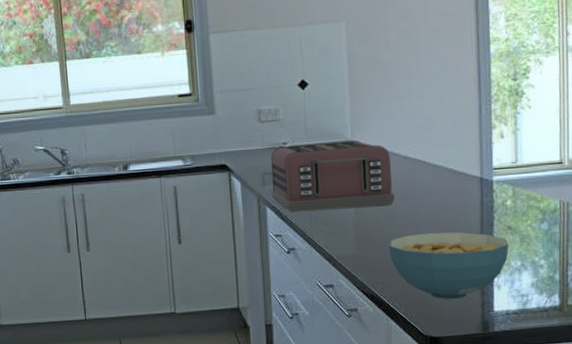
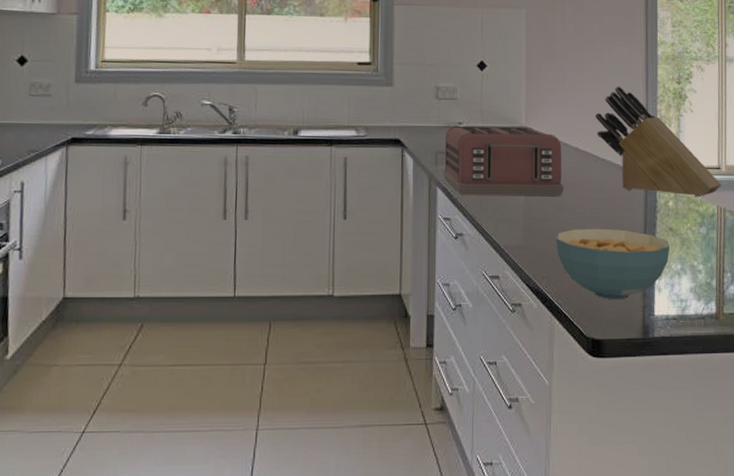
knife block: none [425,89,565,194] -> present [595,86,722,197]

